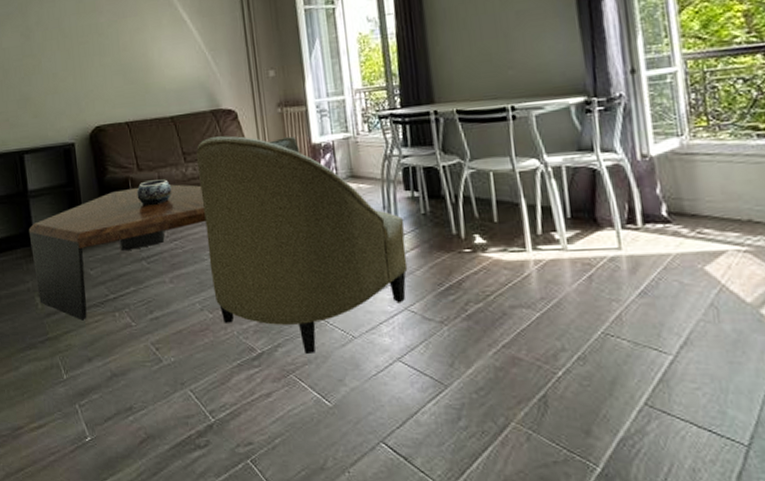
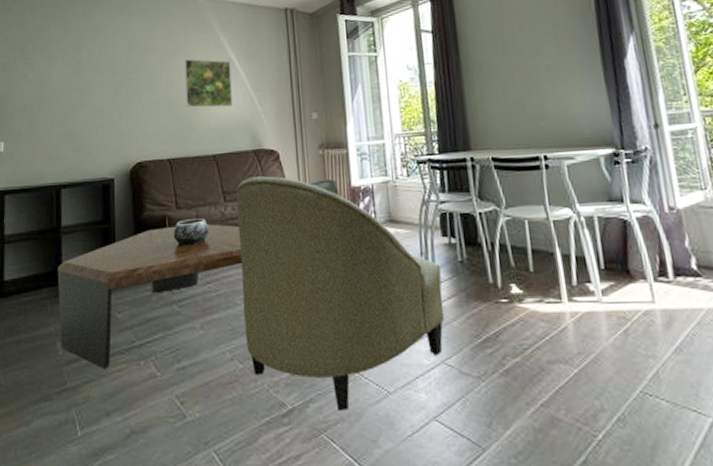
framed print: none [134,19,187,70] -> present [184,59,232,108]

